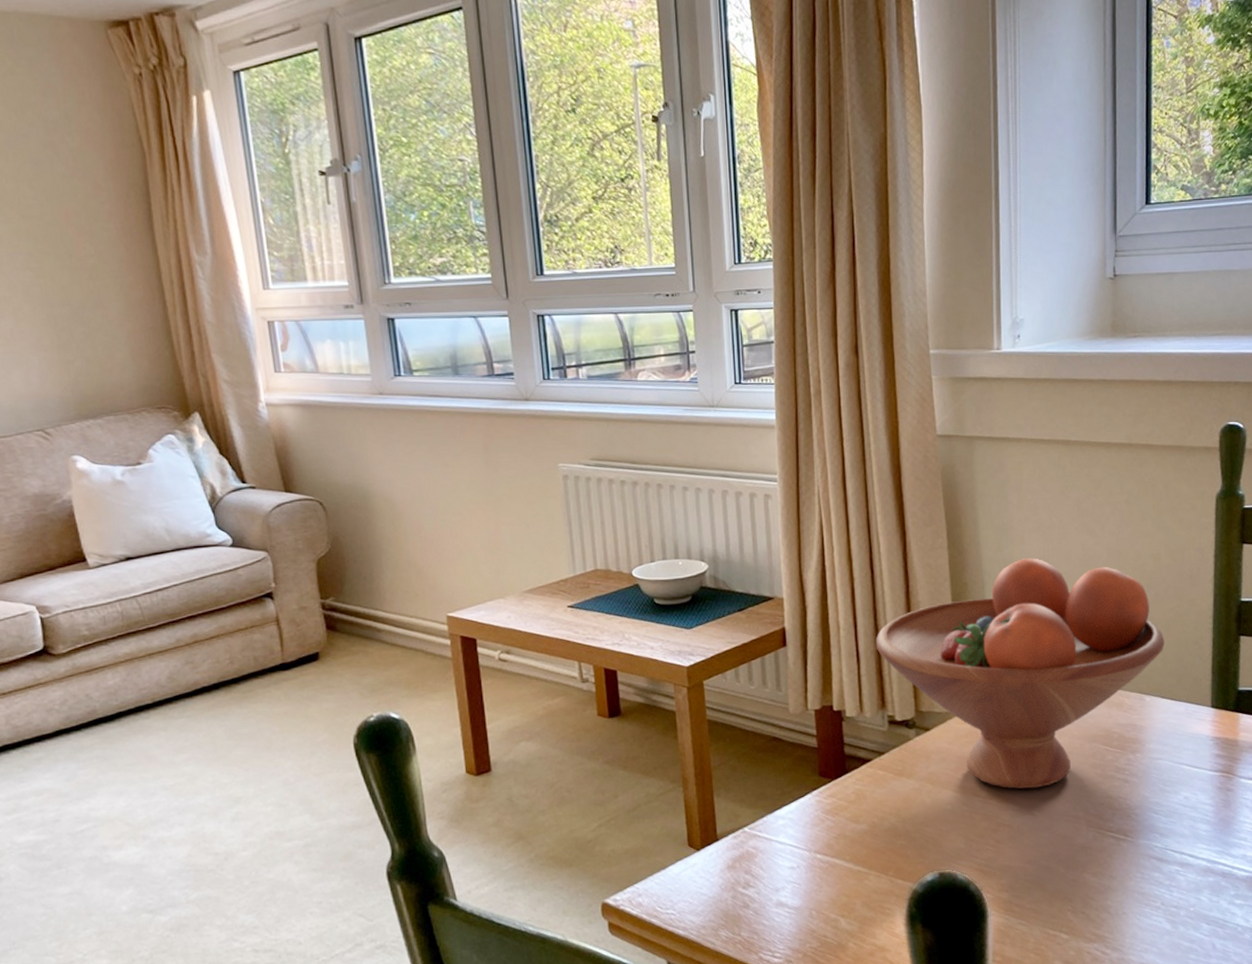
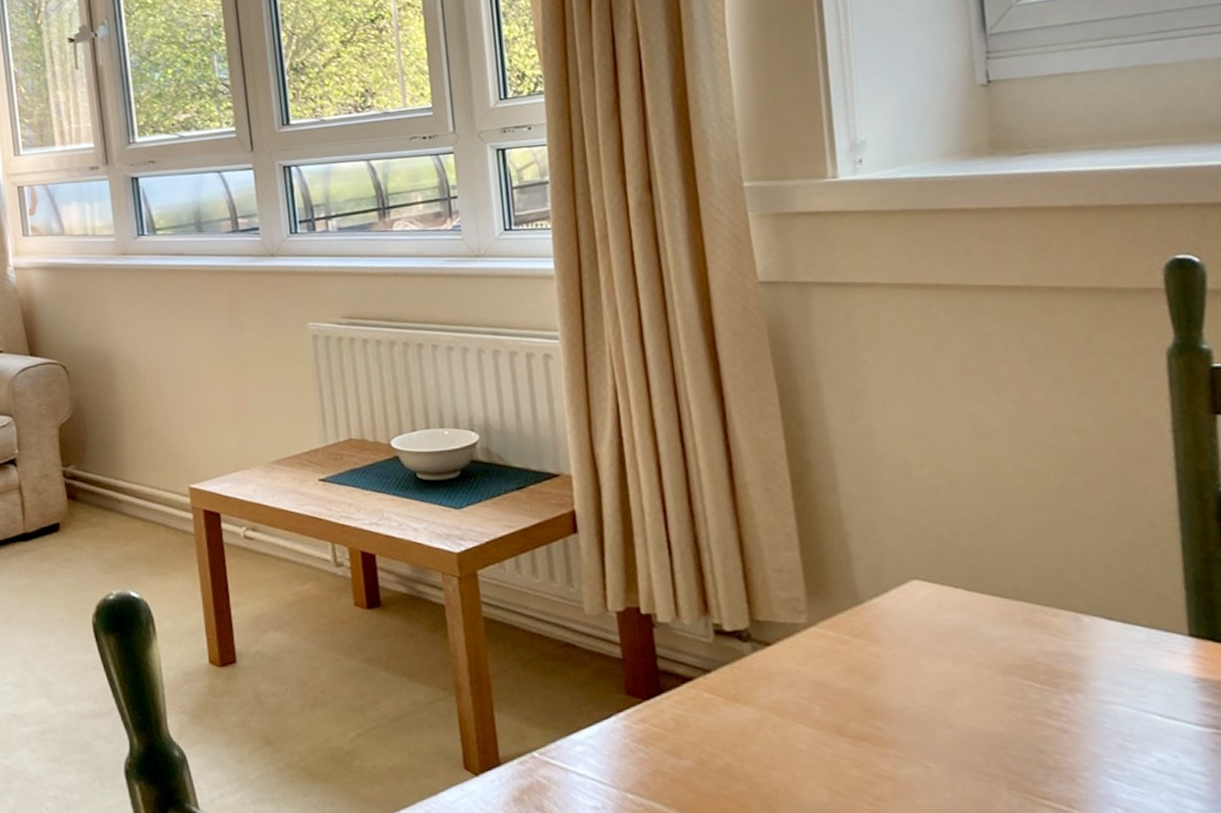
fruit bowl: present [875,558,1164,790] -> none [691,431,1106,731]

